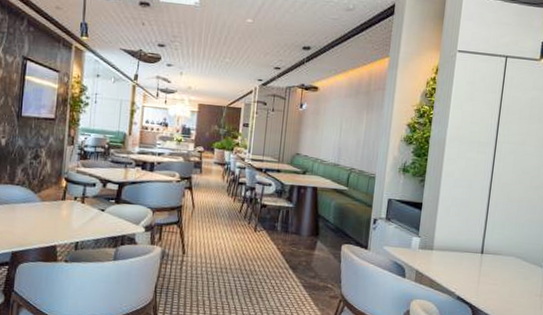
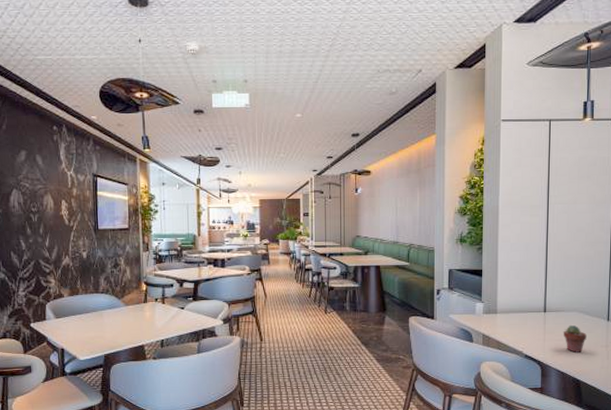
potted succulent: none [498,269,522,299] -> present [563,324,587,353]

